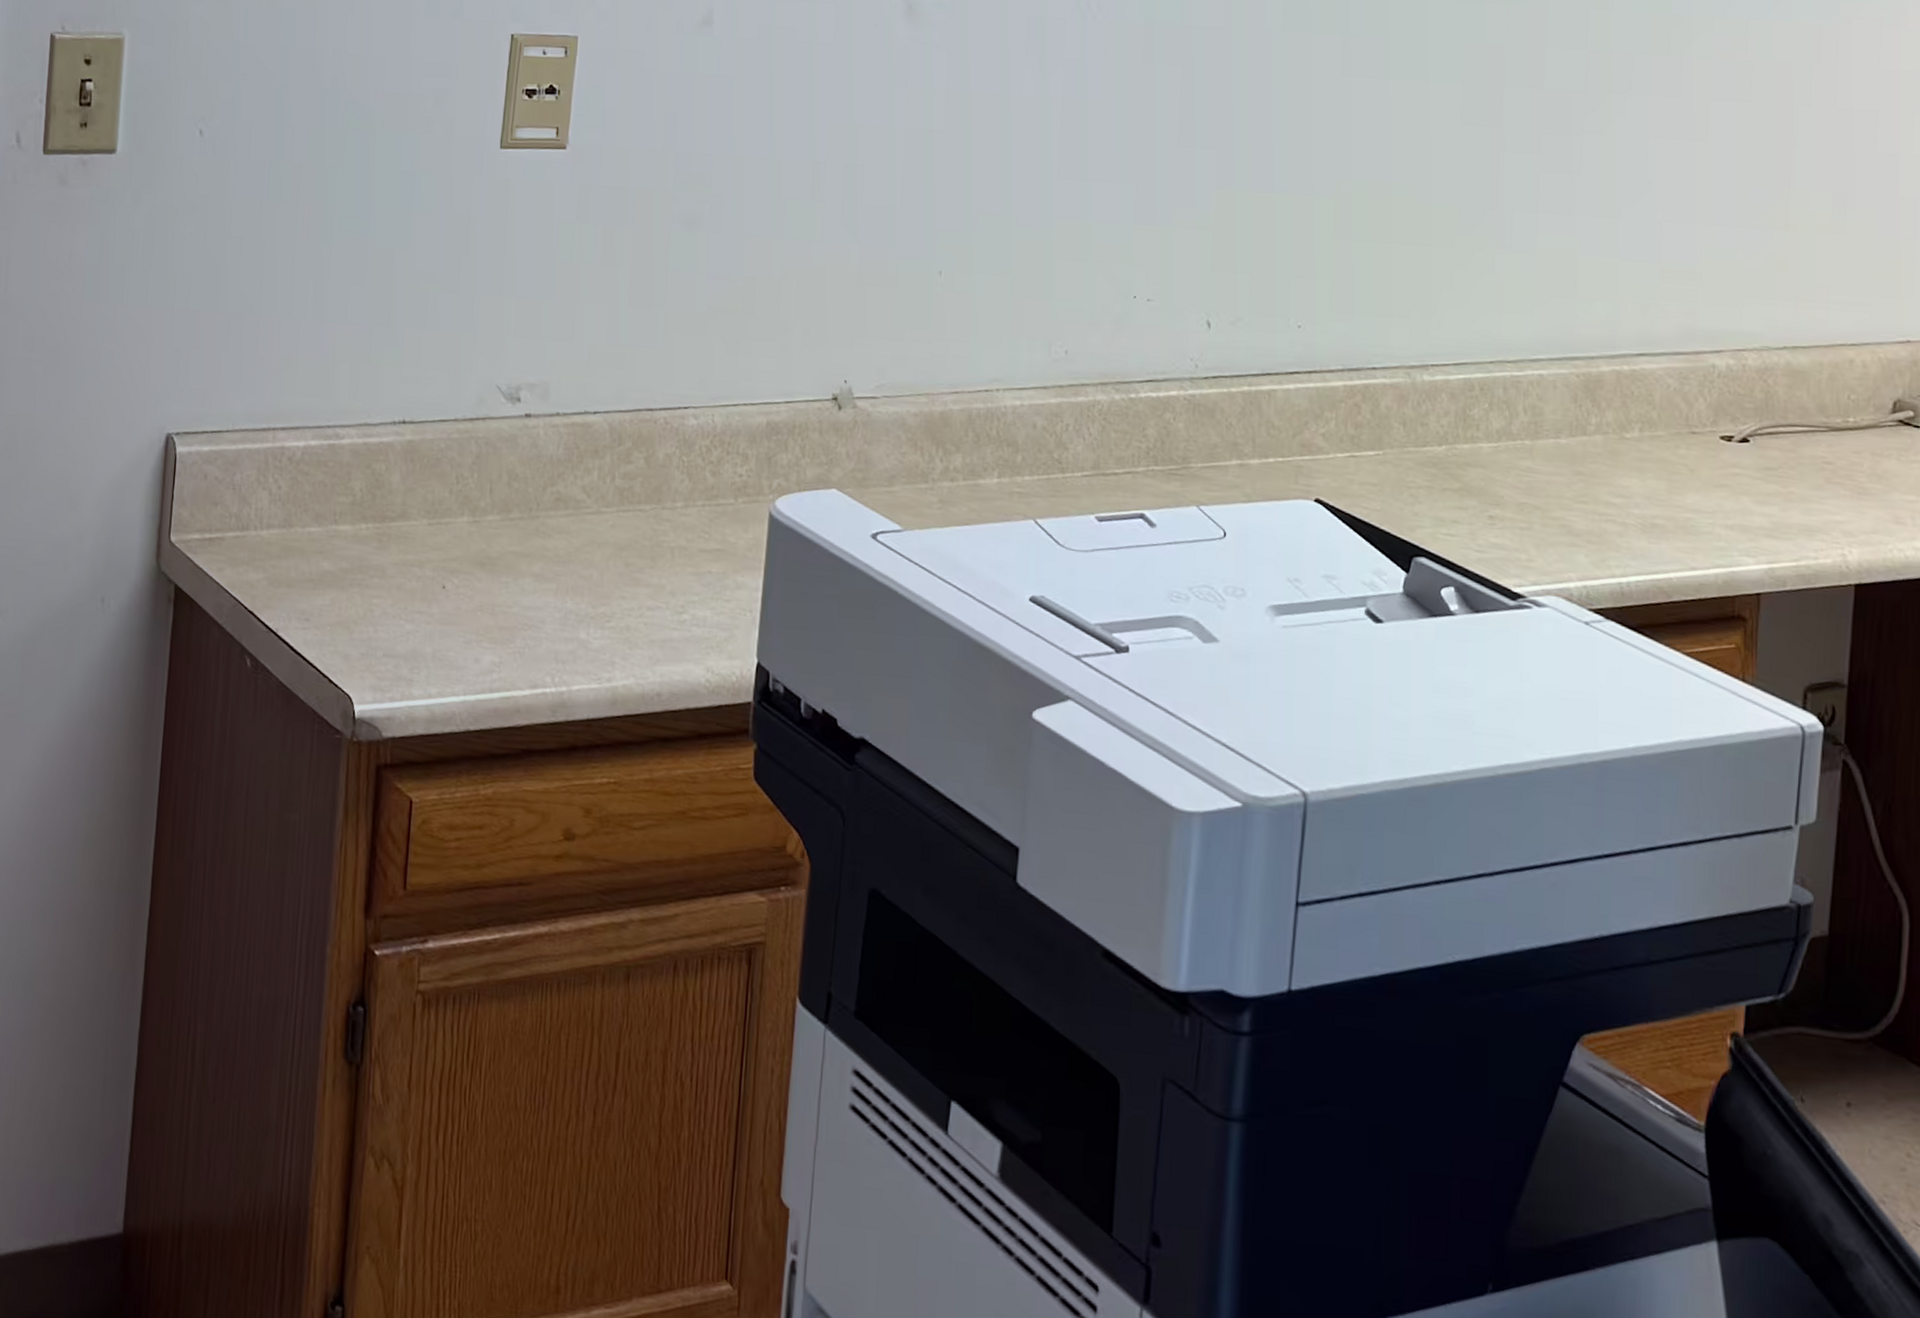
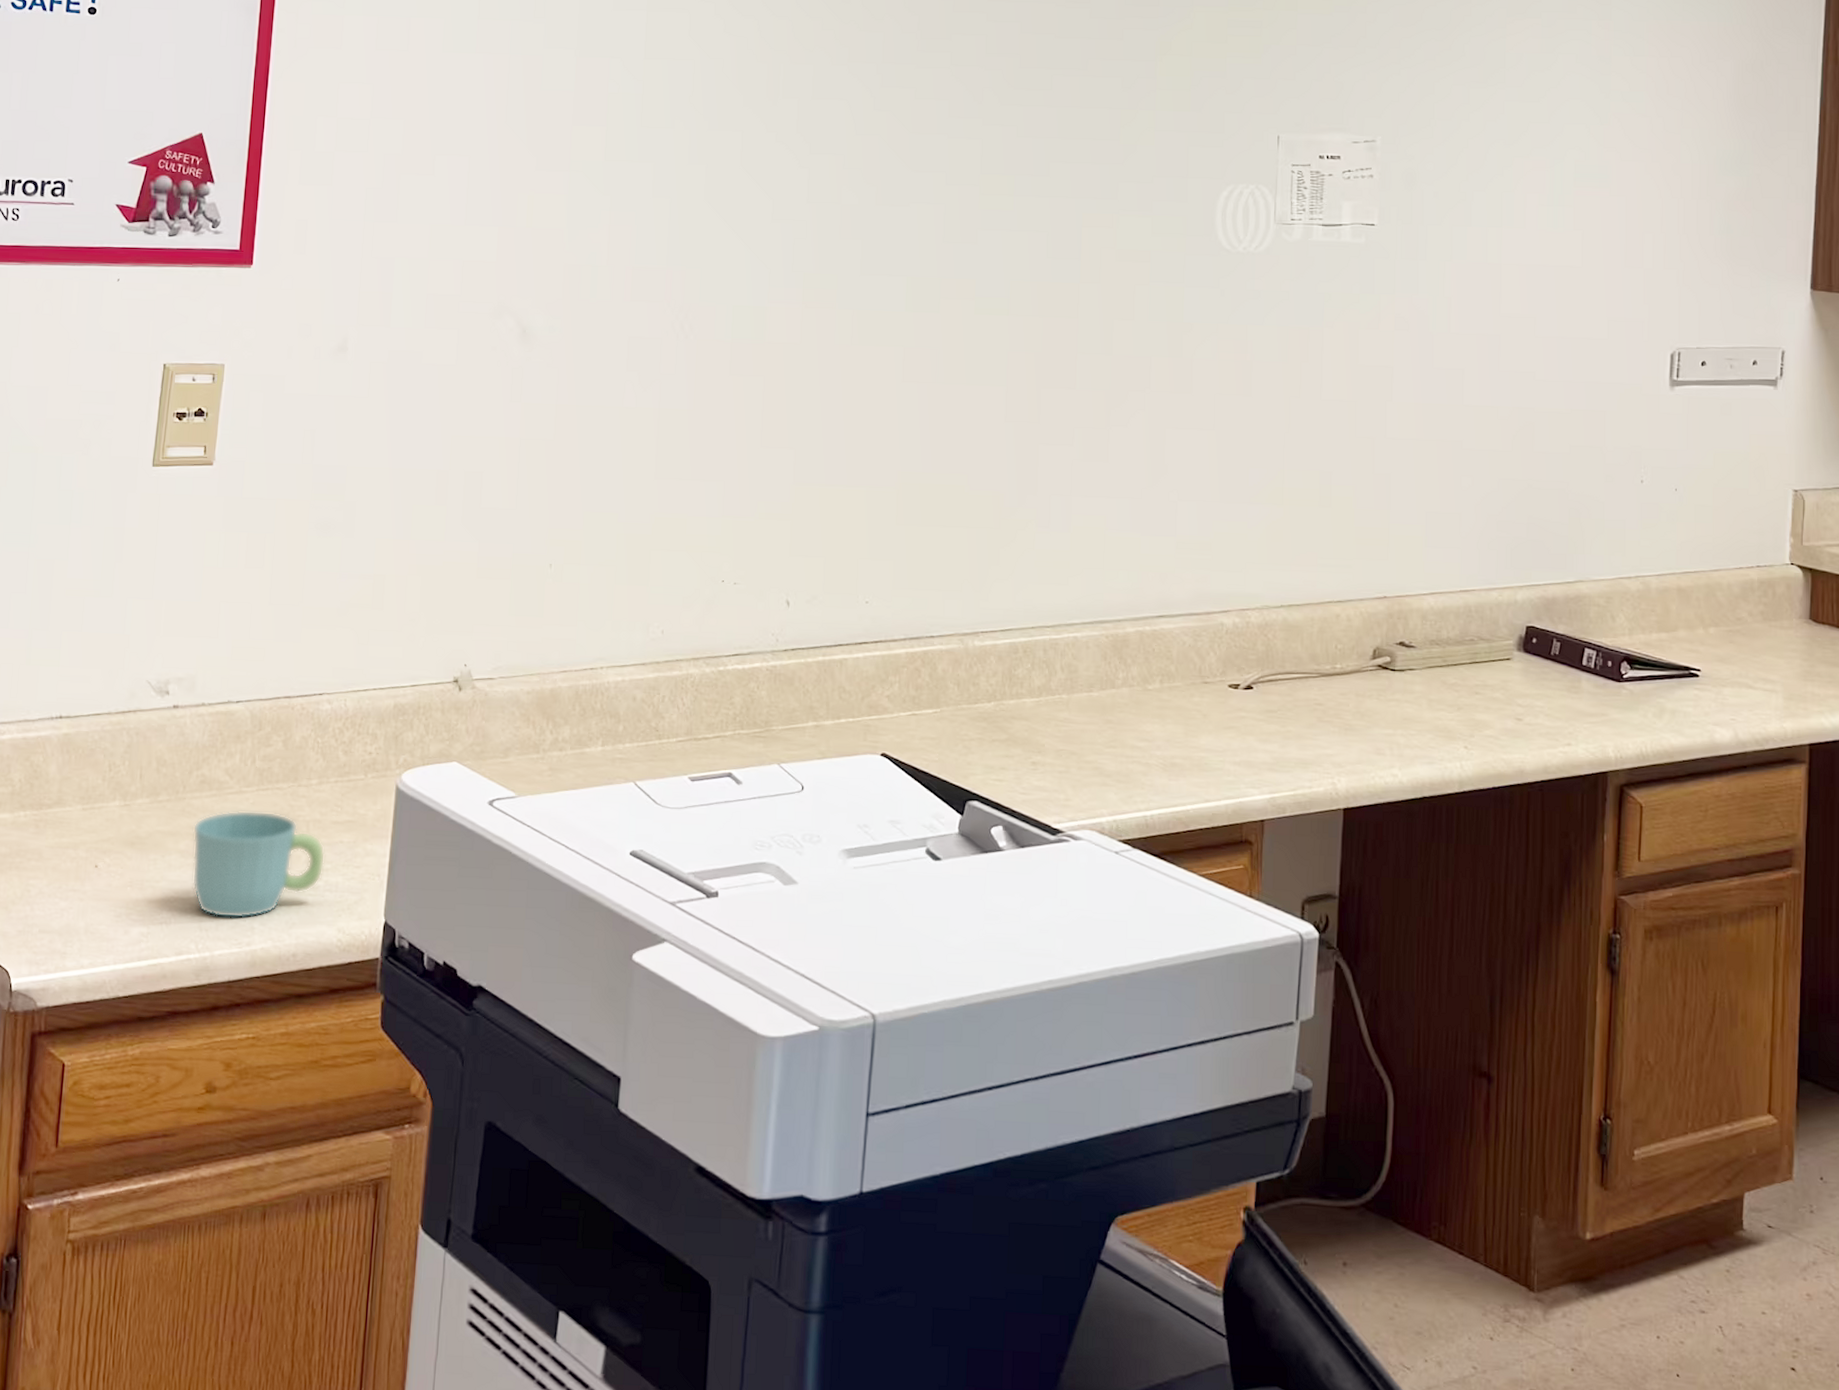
mug: none [547,532,692,652] -> present [192,810,326,919]

